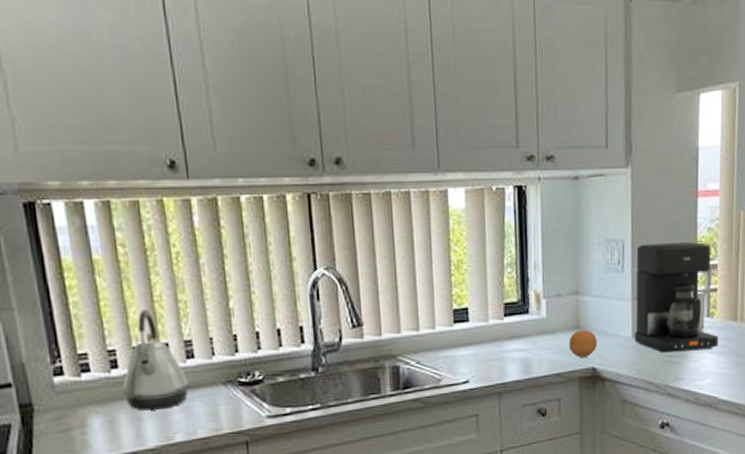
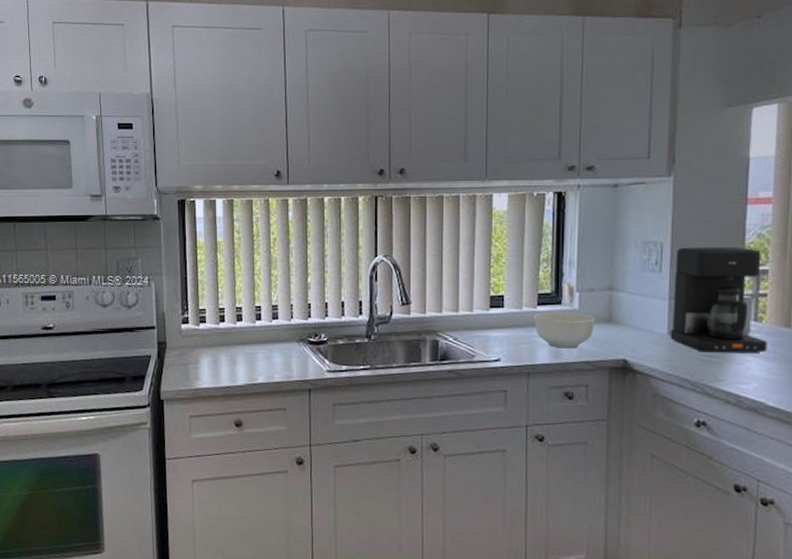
kettle: present [122,310,190,411] -> none [225,280,273,356]
bowl: none [501,321,564,362] -> present [533,311,596,349]
fruit: present [568,329,597,357] -> none [600,323,630,349]

